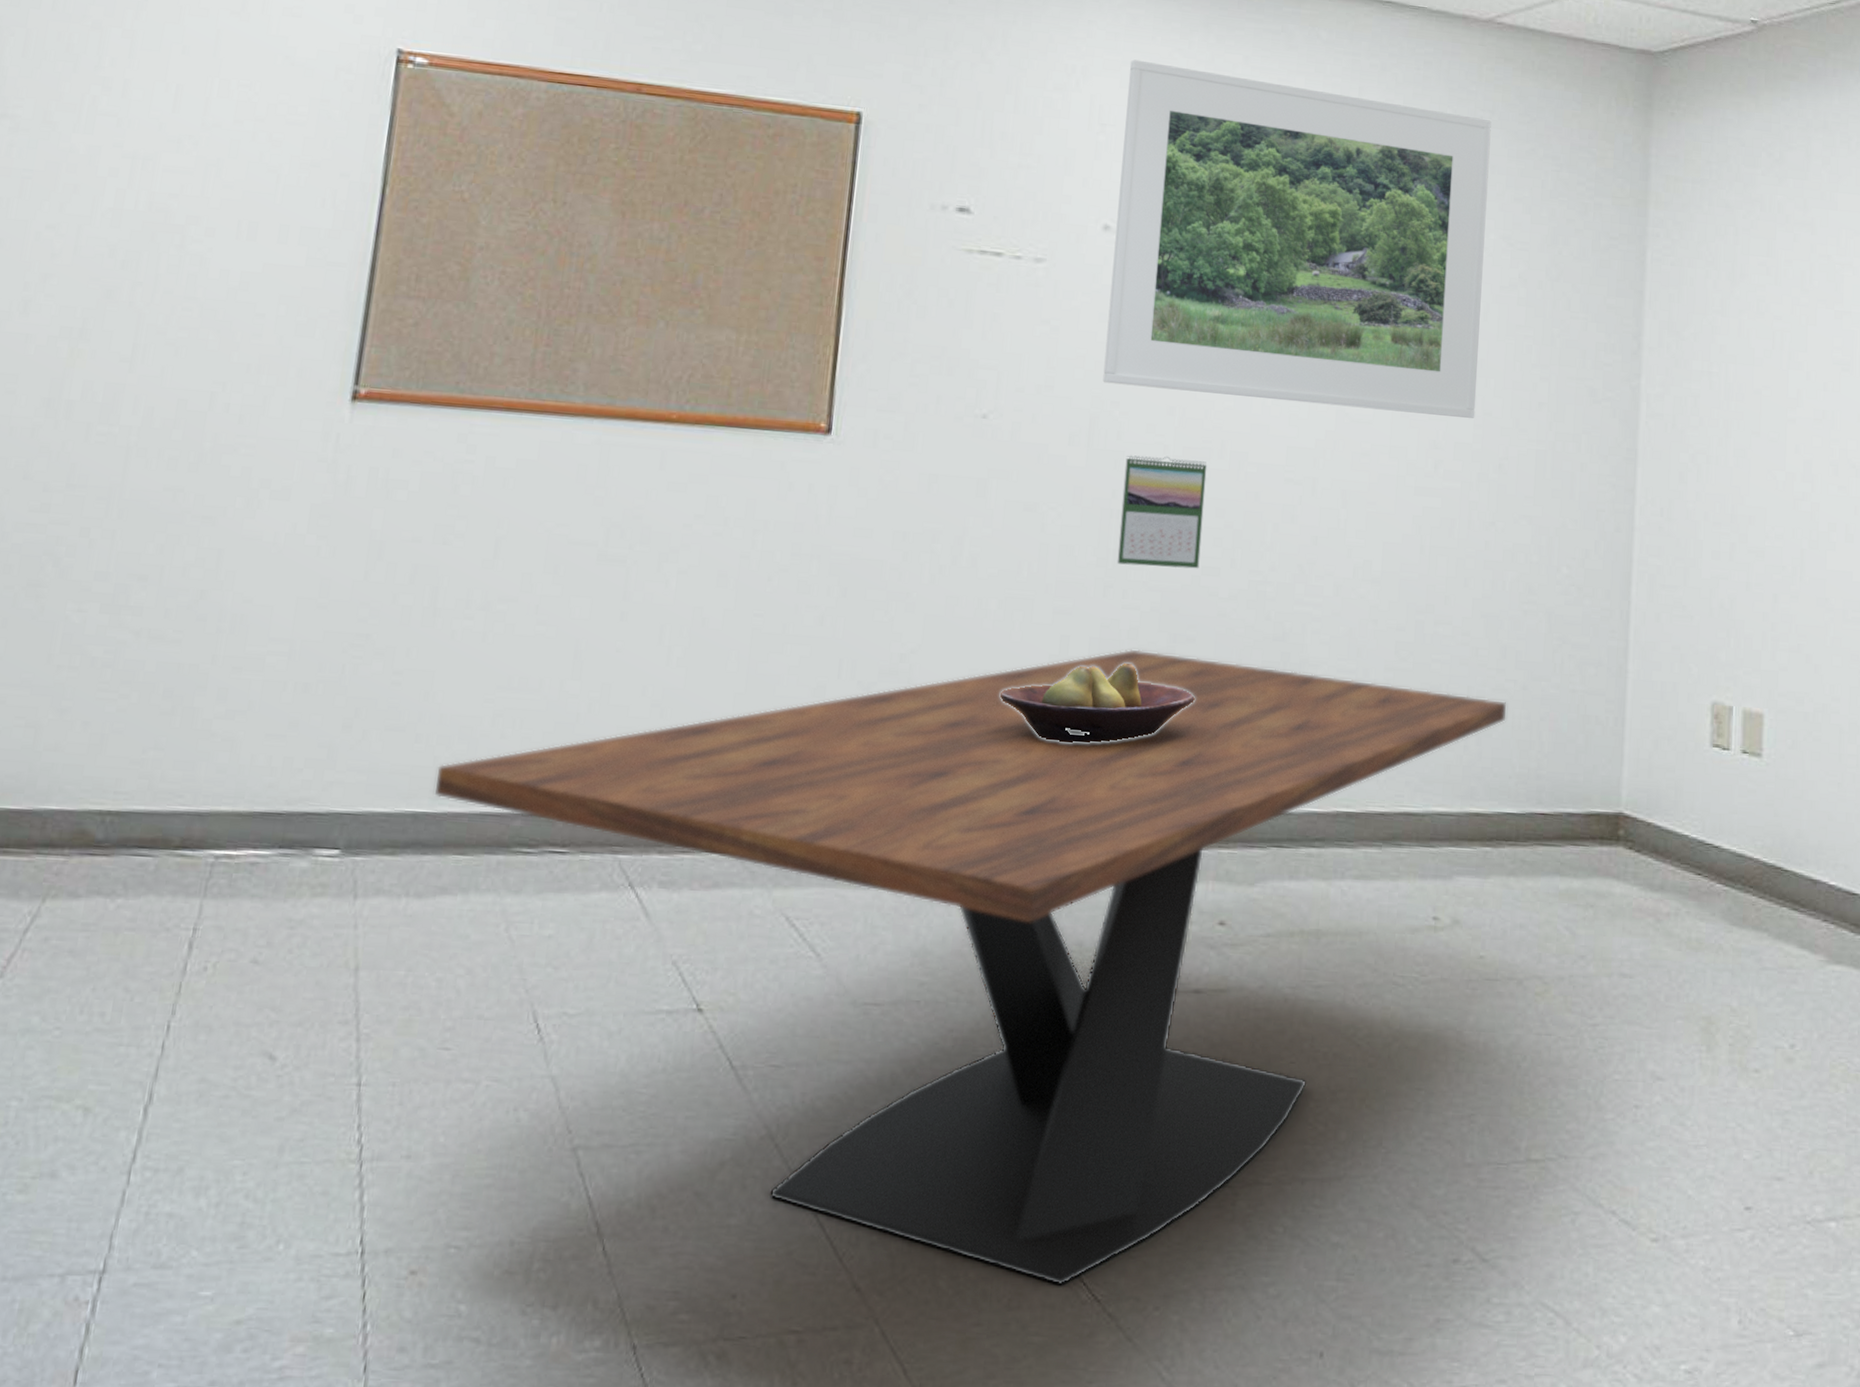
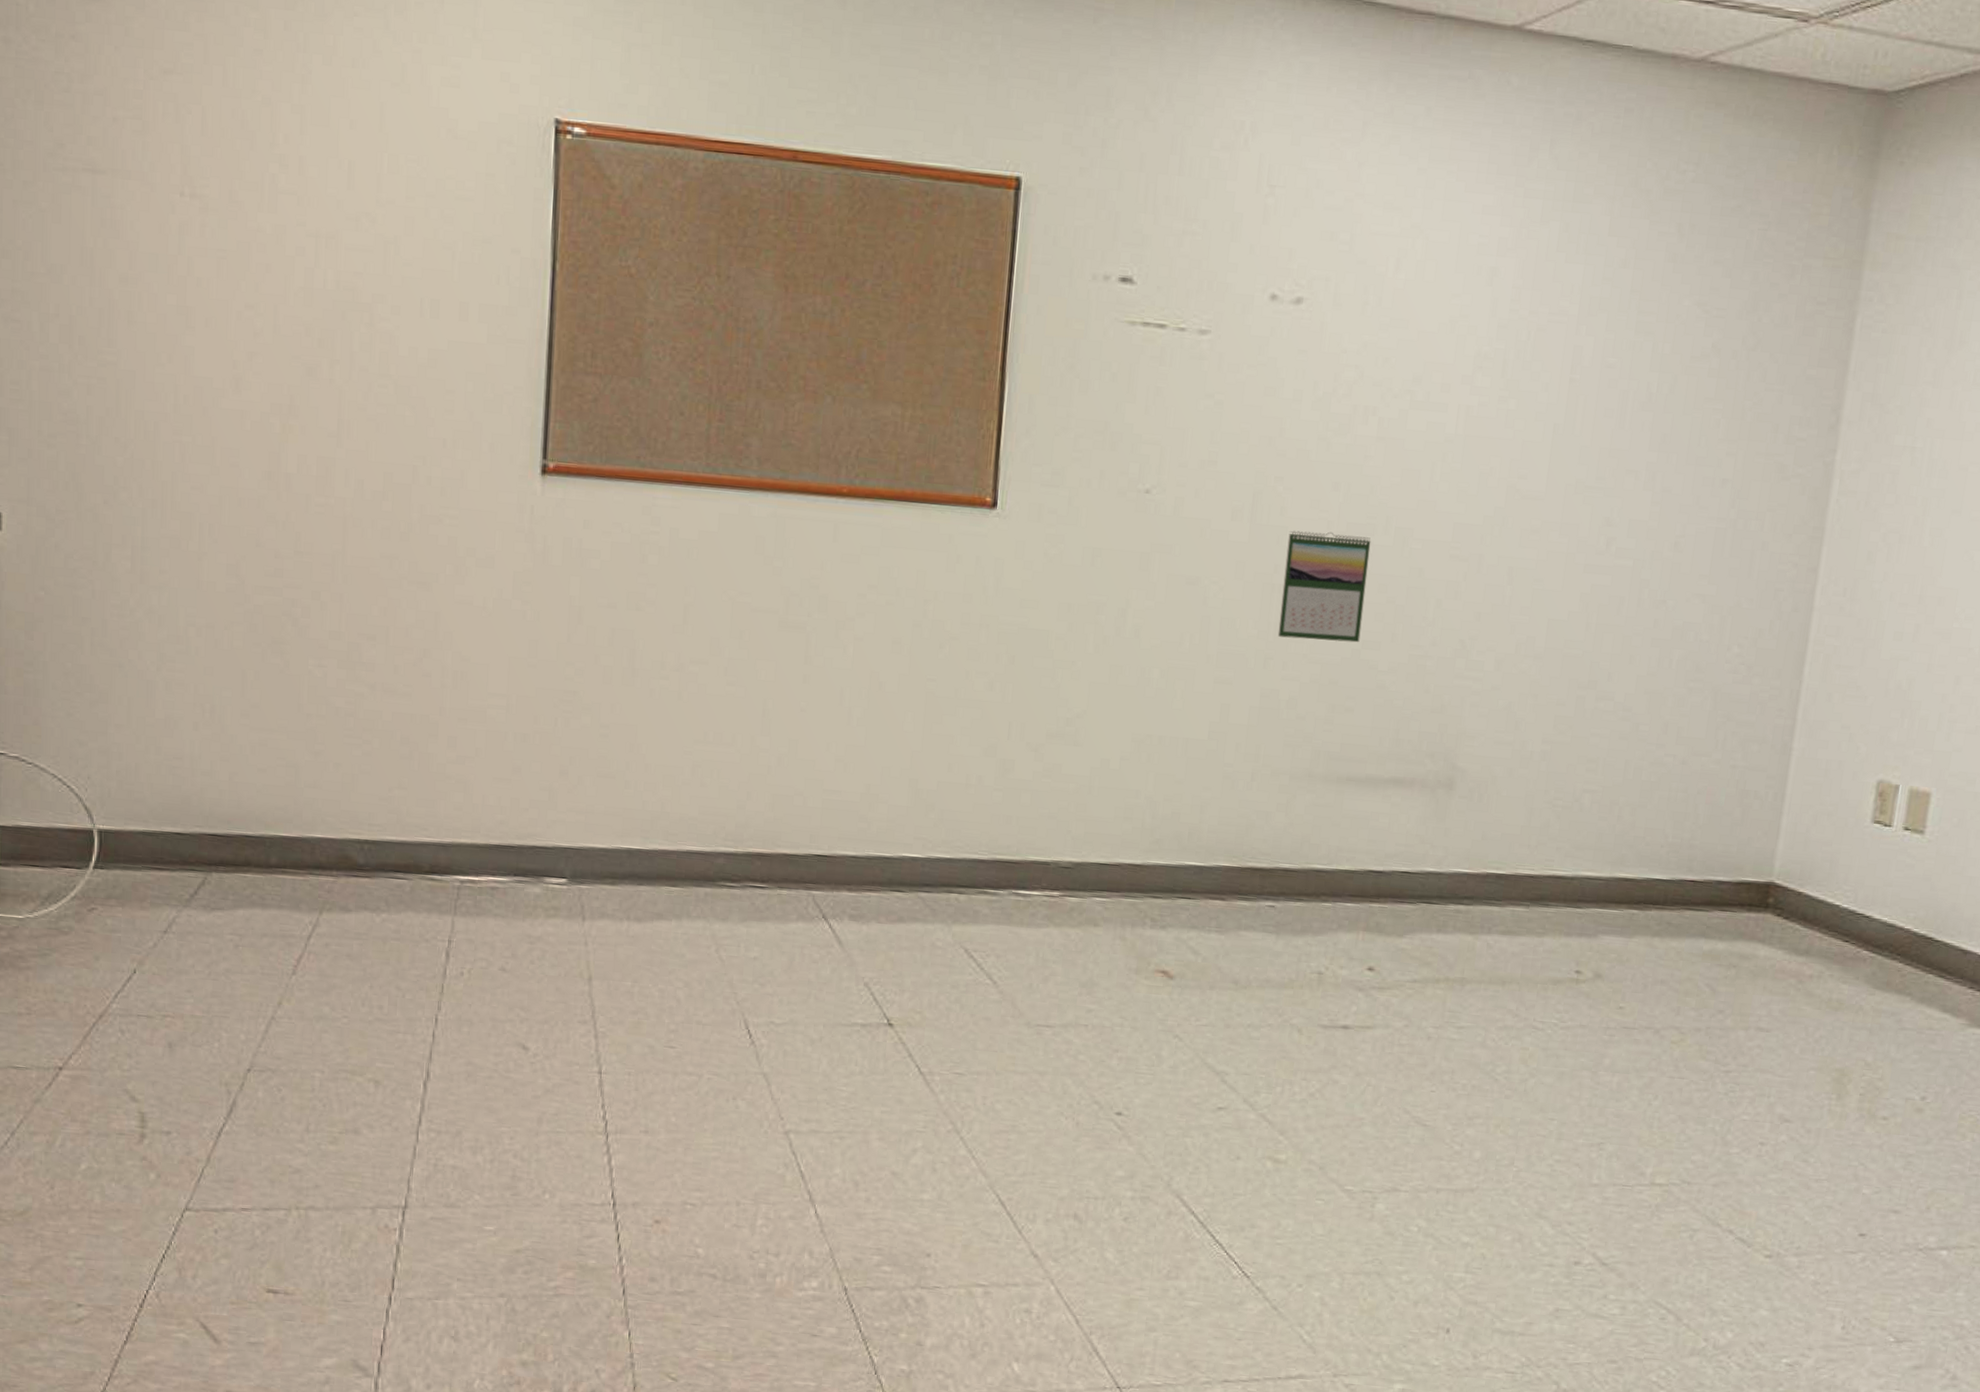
dining table: present [433,649,1508,1286] -> none [644,718,1665,1263]
fruit bowl: present [1000,662,1195,743] -> none [1162,730,1351,804]
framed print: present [1102,59,1491,419] -> none [1267,113,1695,496]

